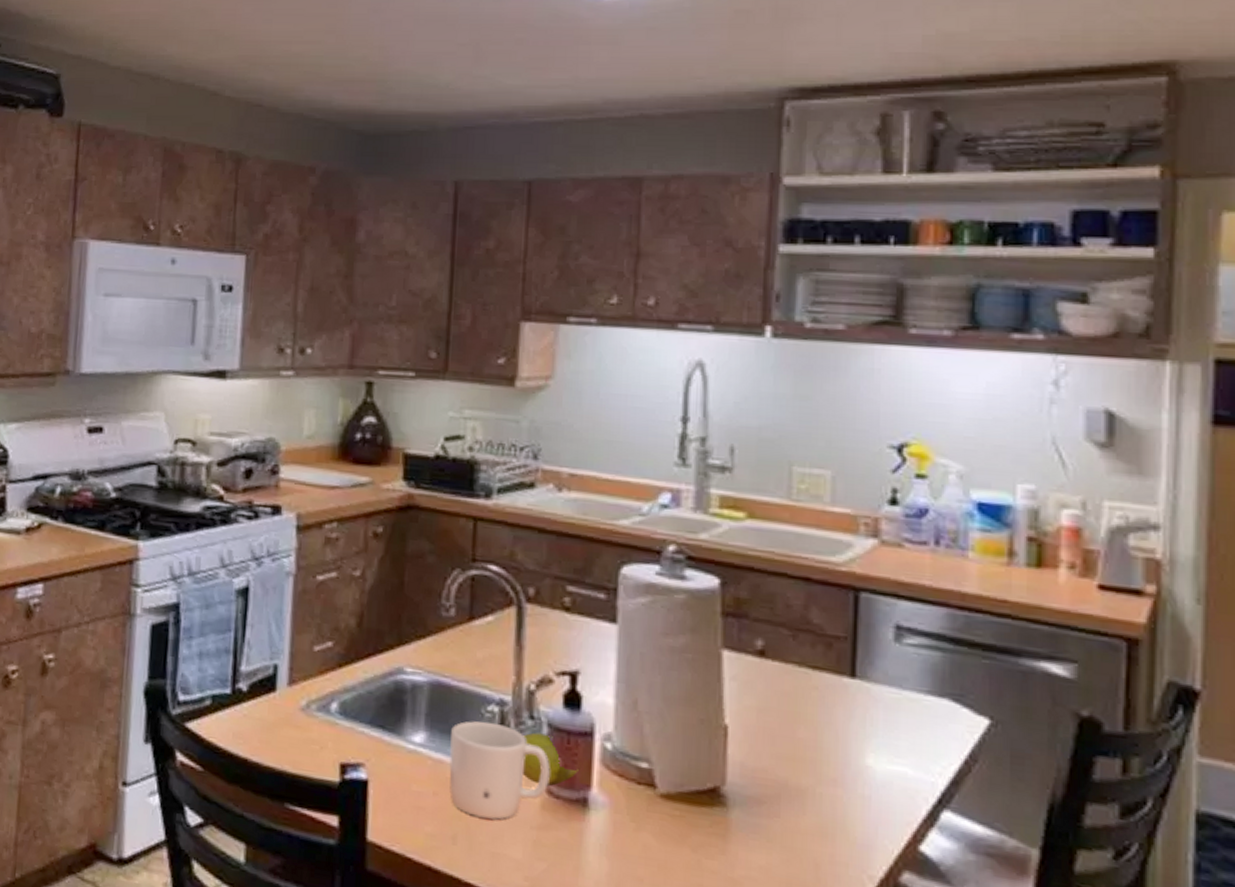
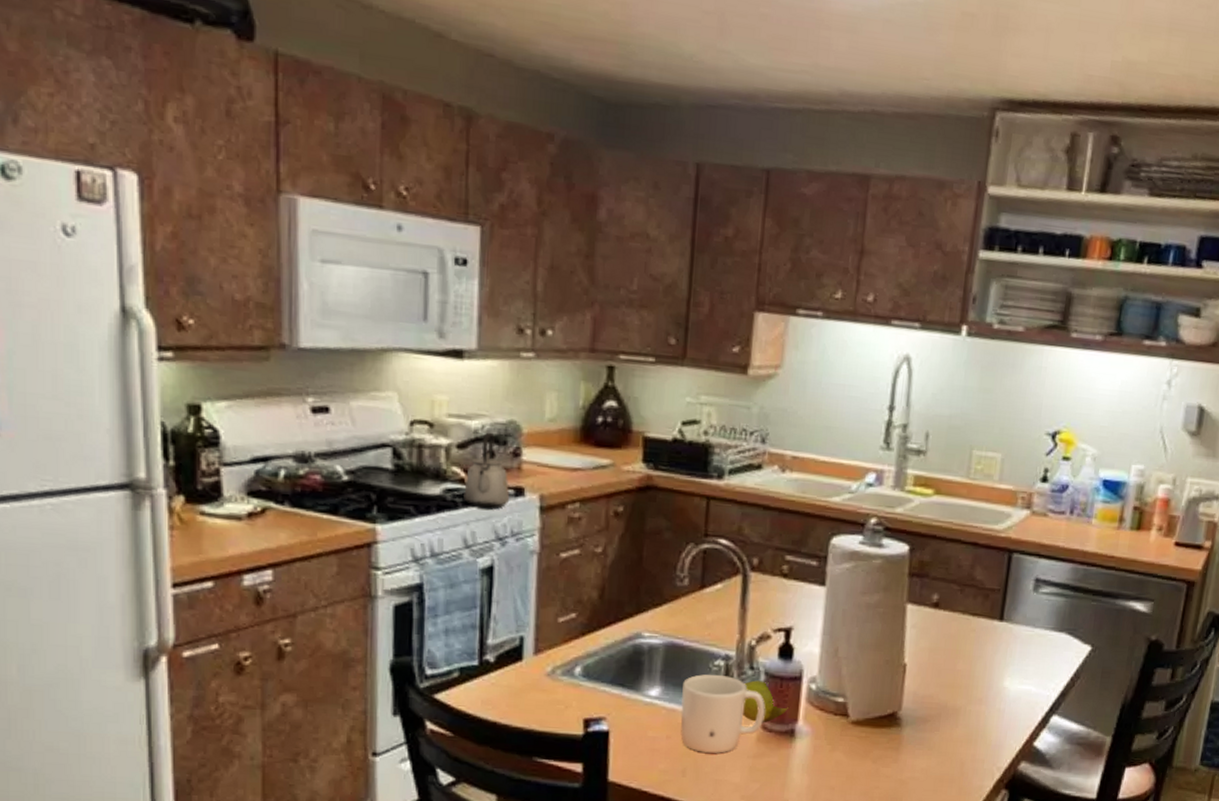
kettle: none [222,449,267,528] -> present [464,432,509,509]

